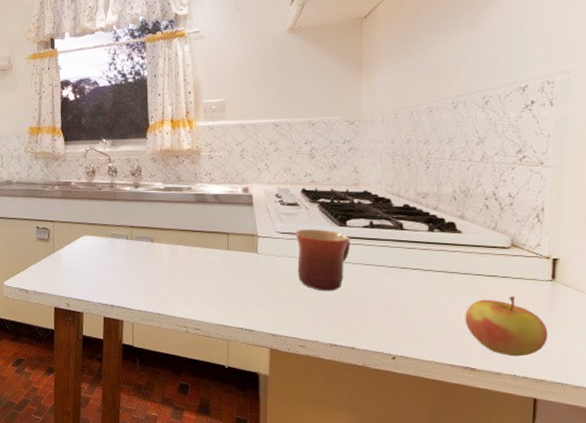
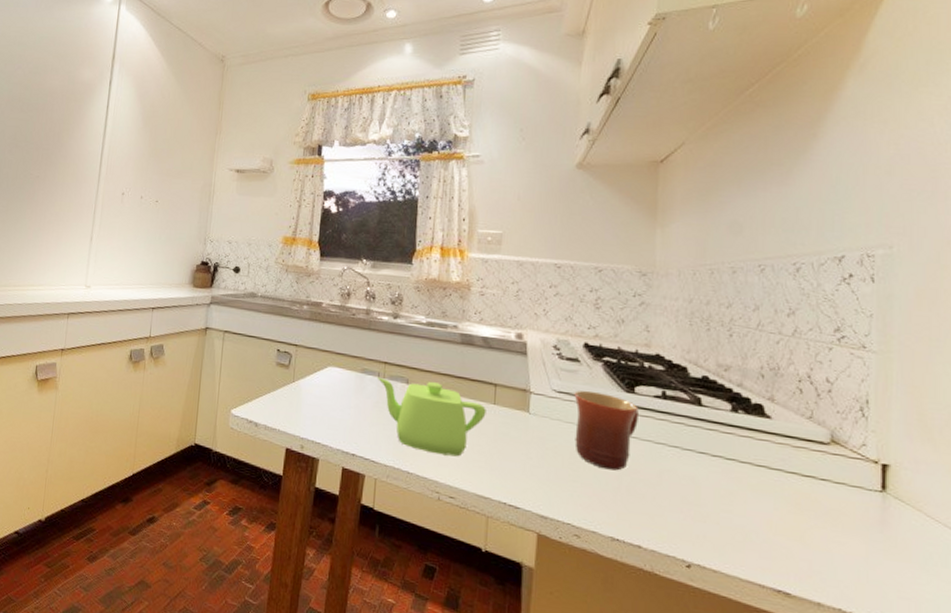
teapot: none [126,238,221,297] -> present [378,376,486,457]
apple: present [465,296,548,357] -> none [776,504,880,586]

